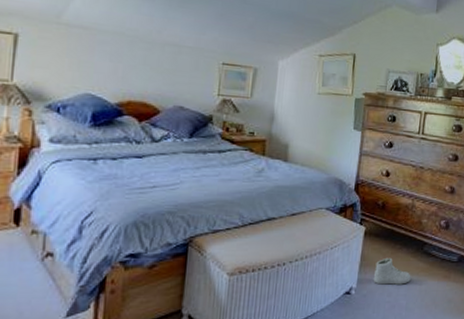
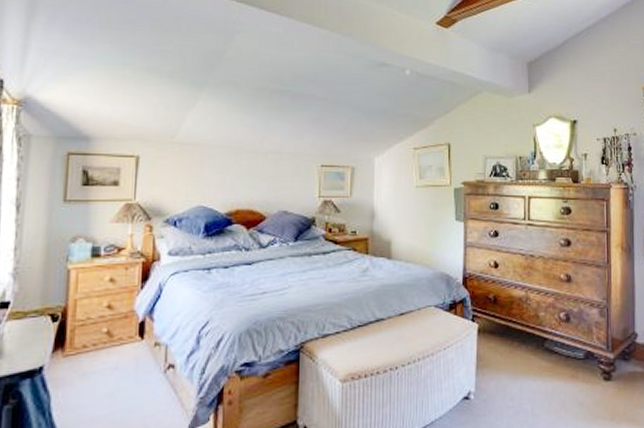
sneaker: present [373,257,411,285] -> none [492,356,534,388]

